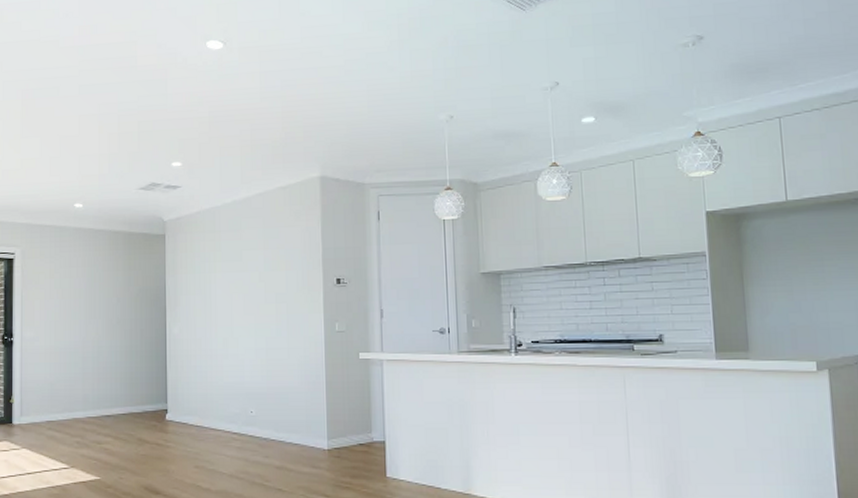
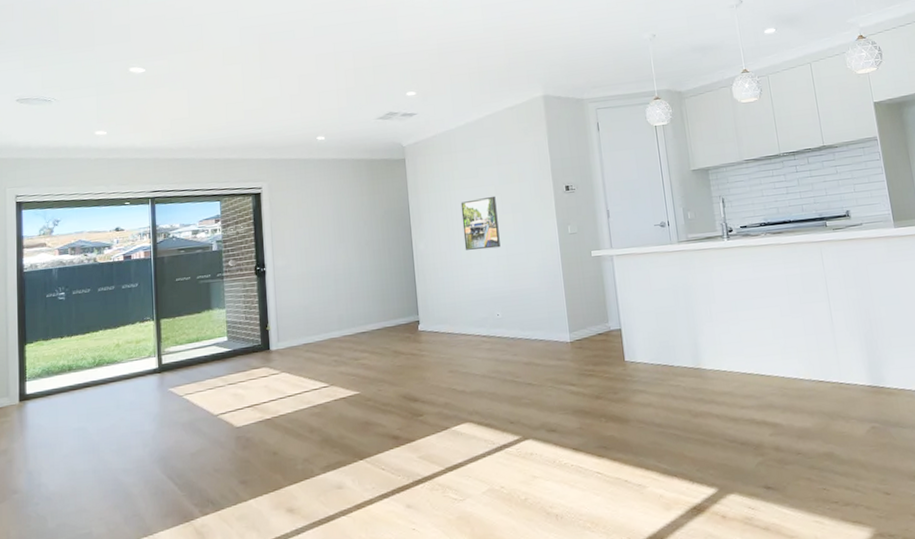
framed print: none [220,283,260,340] -> present [460,196,501,250]

